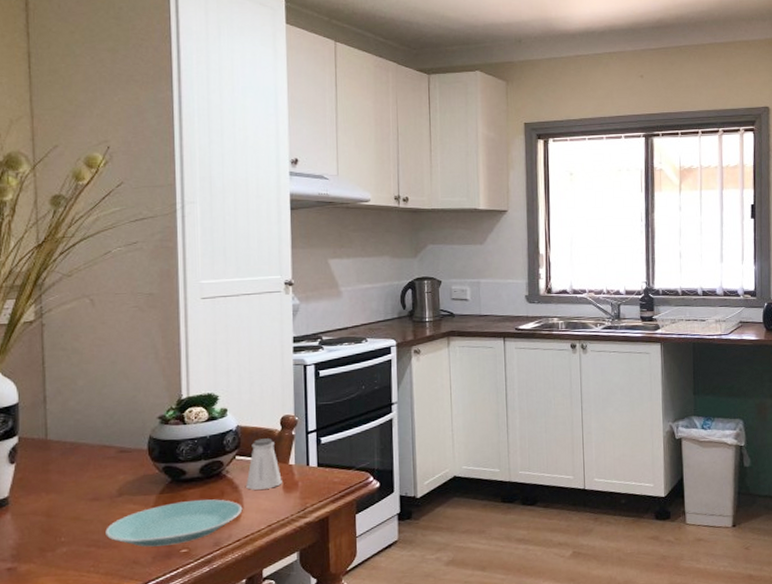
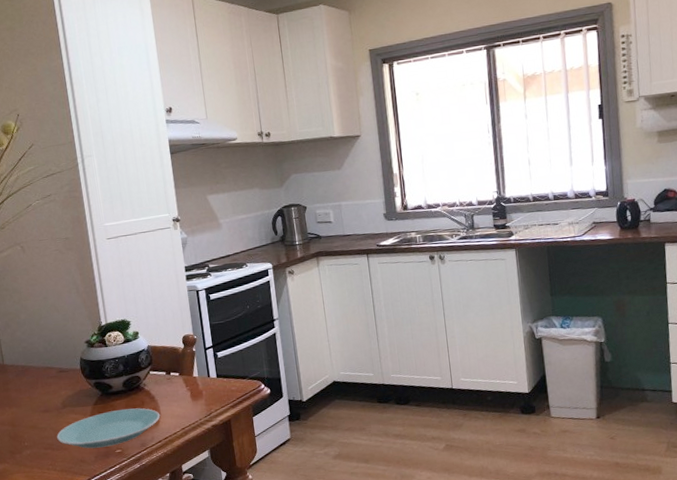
saltshaker: present [246,438,282,490] -> none [160,355,190,399]

